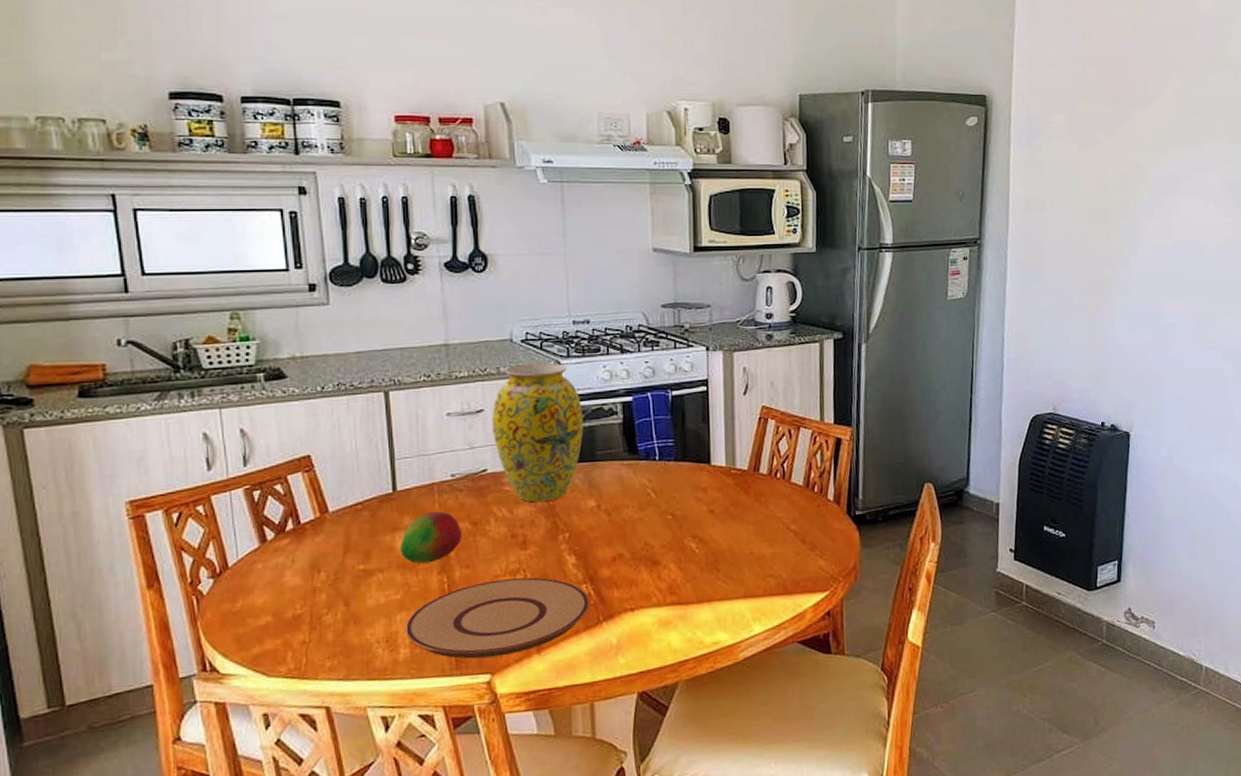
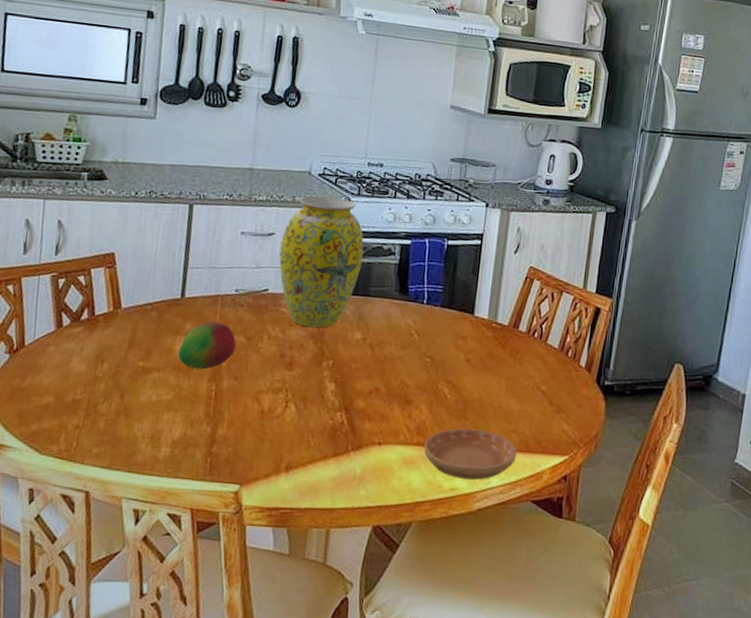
plate: present [406,577,590,659] -> none [169,395,342,469]
saucer: none [679,579,776,632] -> present [424,428,517,480]

